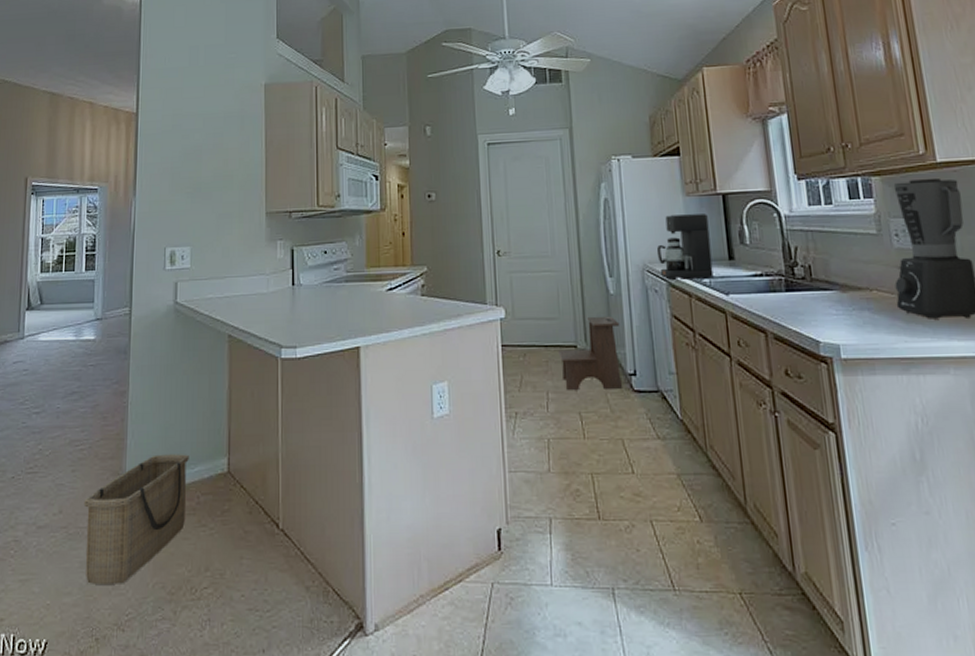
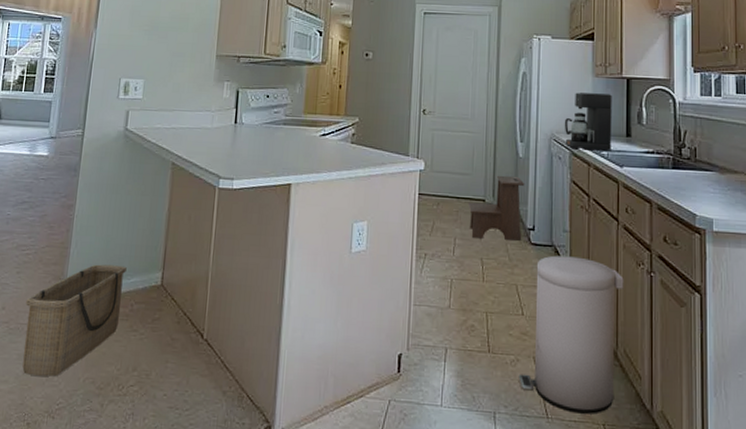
pedal bin: none [635,401,749,582] -> present [518,255,624,414]

